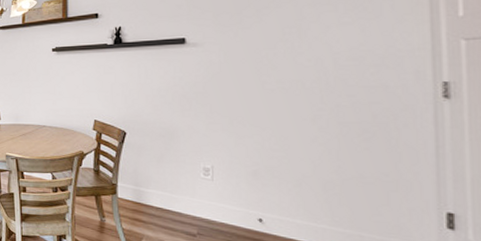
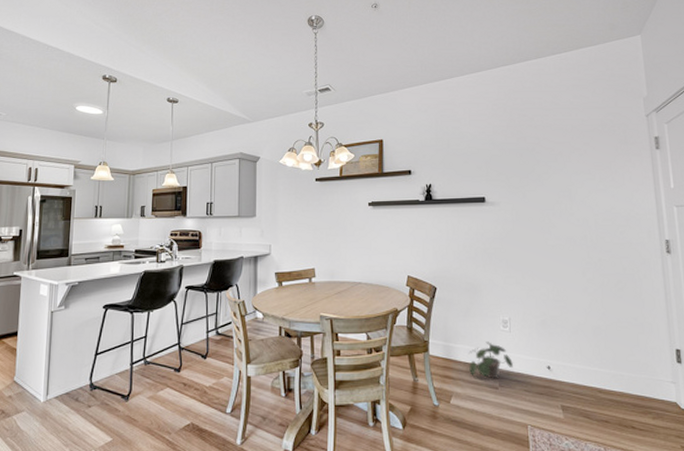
potted plant: none [161,189,216,227] -> present [468,342,514,379]

